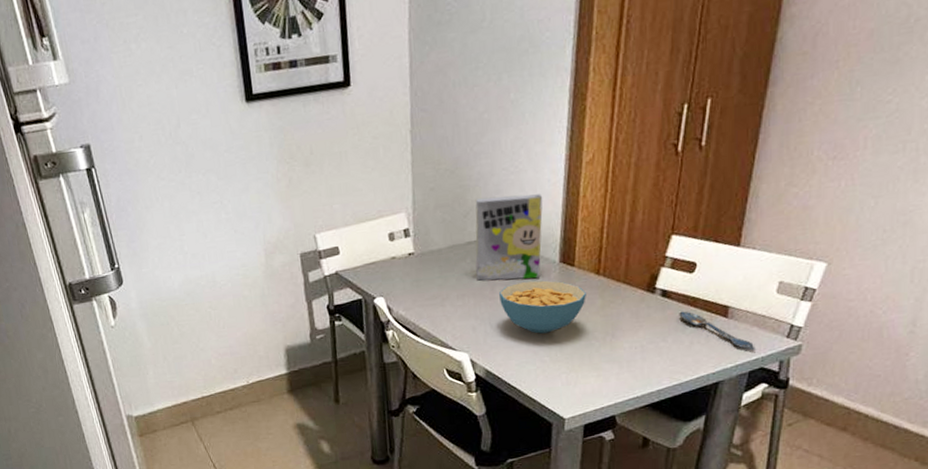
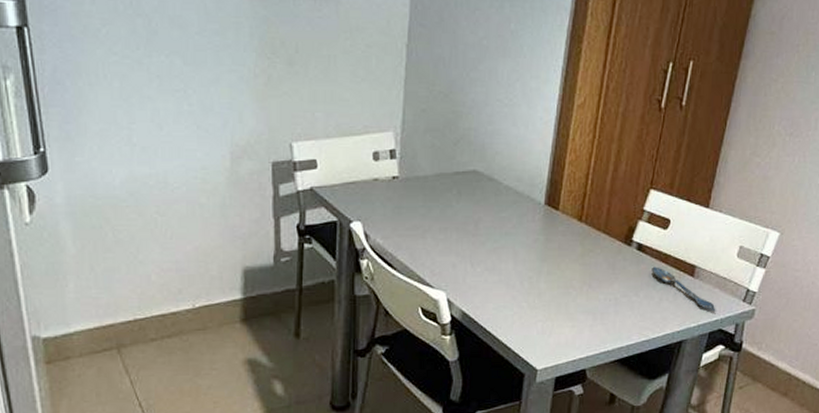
cereal box: present [475,194,543,281] -> none [461,128,534,219]
cereal bowl: present [499,280,586,334] -> none [483,220,568,277]

